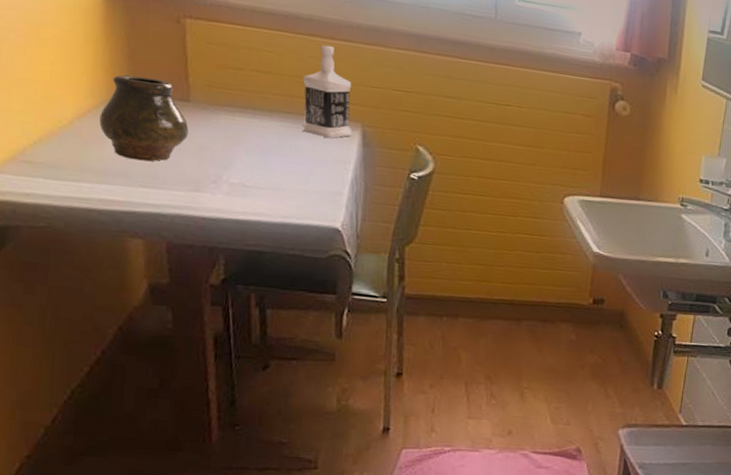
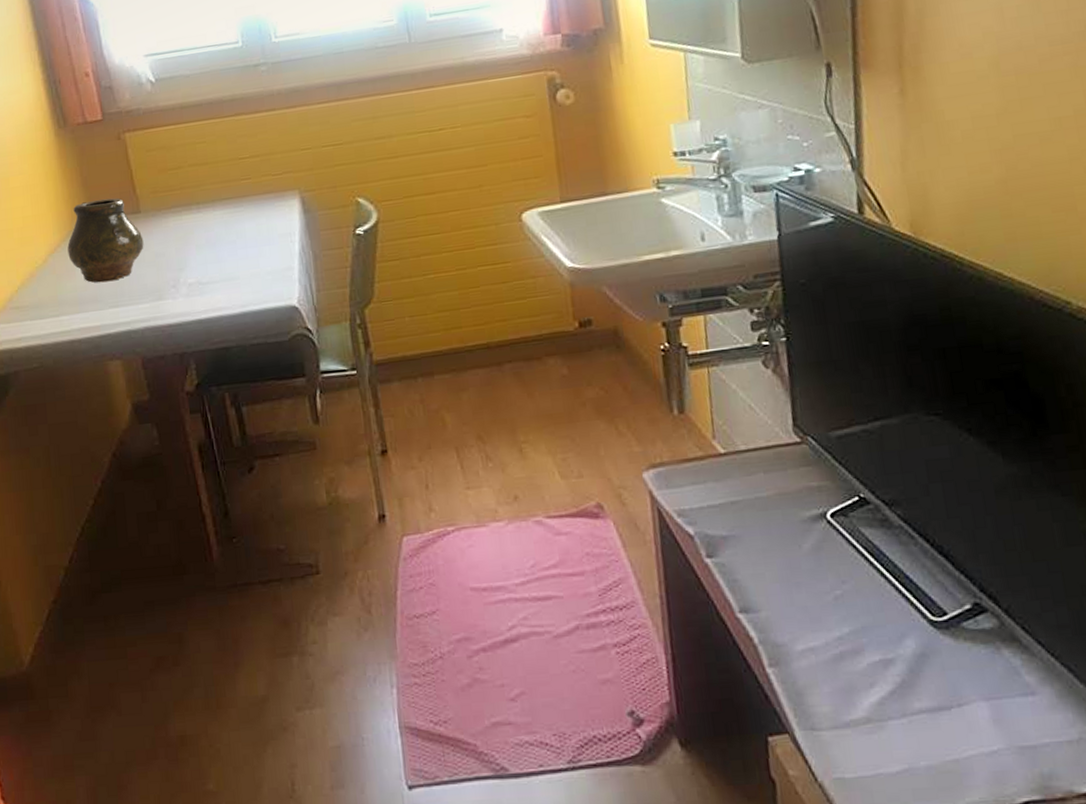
bottle: present [302,45,352,138] -> none [236,119,291,215]

